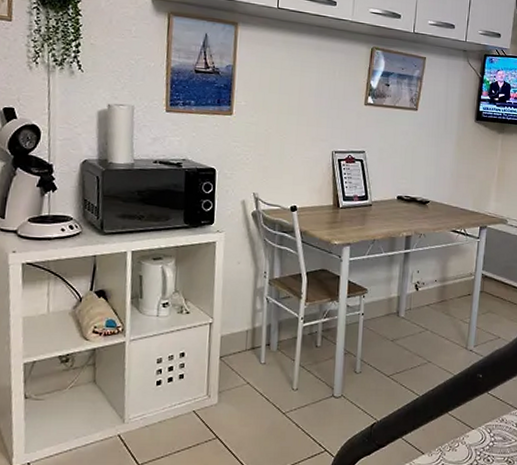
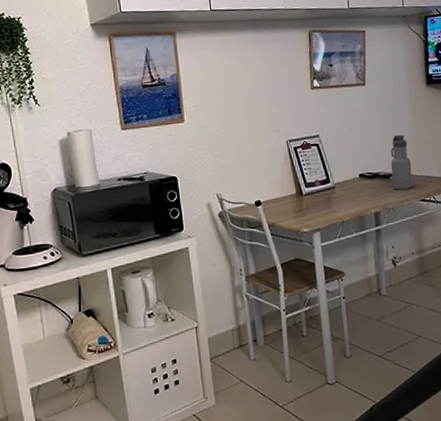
water bottle: none [428,163,449,218] -> present [390,134,413,190]

